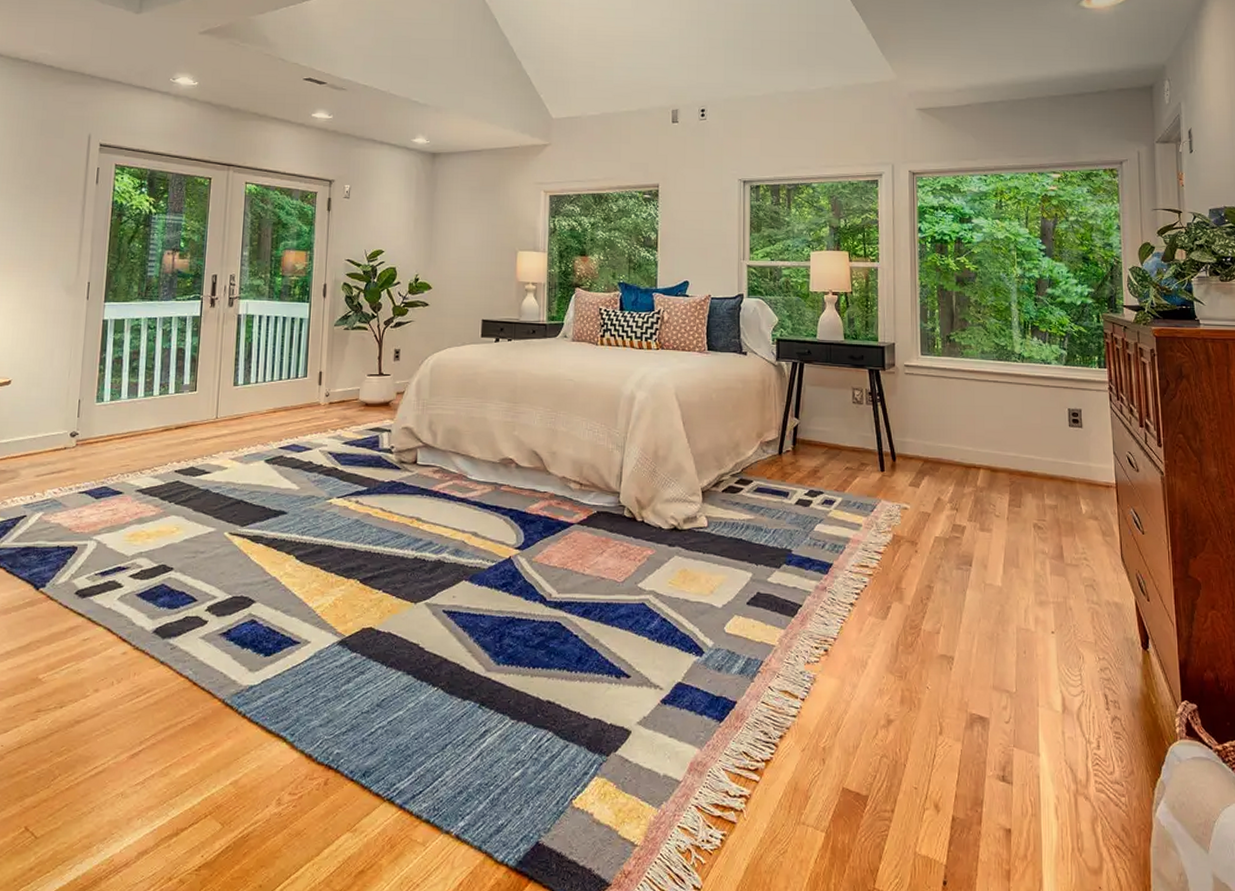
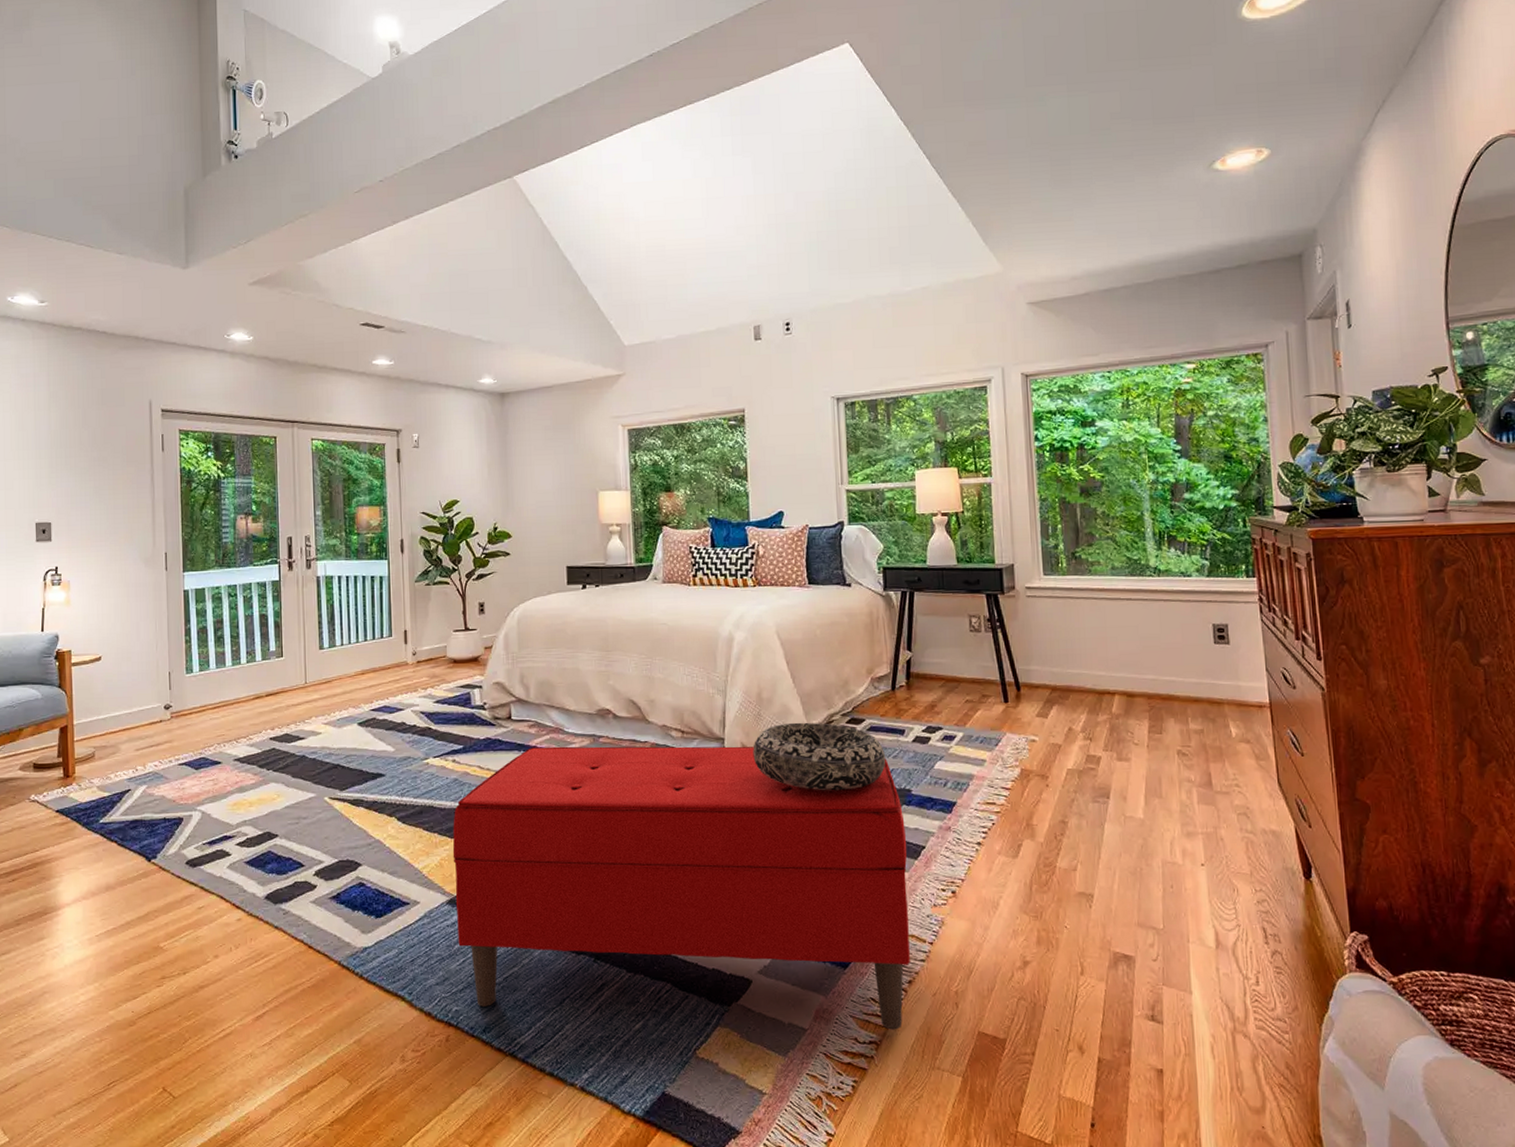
bench: none [345,492,785,784] -> present [452,746,910,1030]
decorative bowl: none [646,480,770,548] -> present [753,722,886,791]

